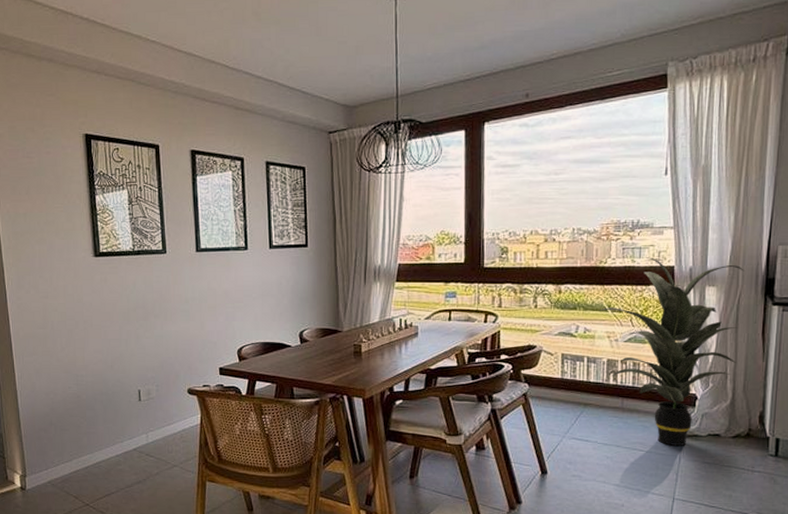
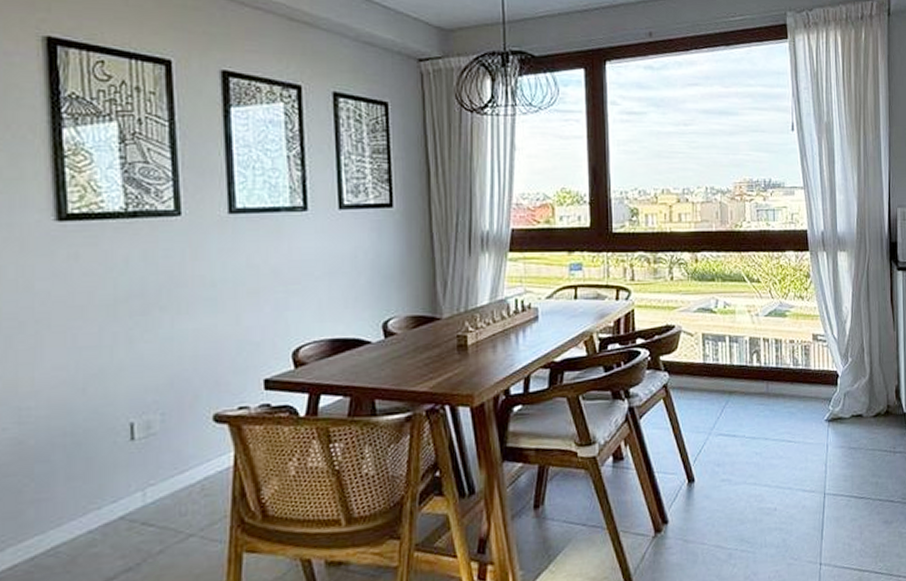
indoor plant: present [598,257,744,447] -> none [737,220,872,433]

